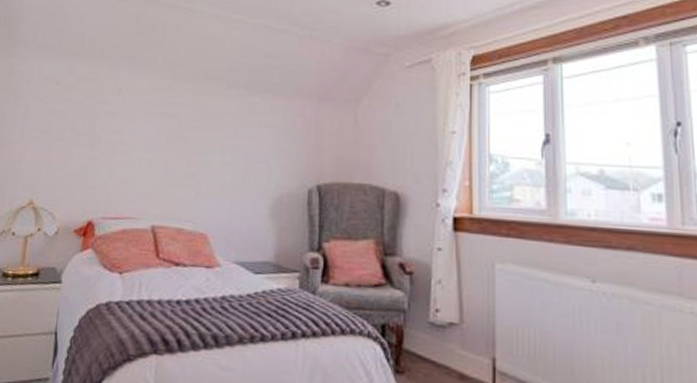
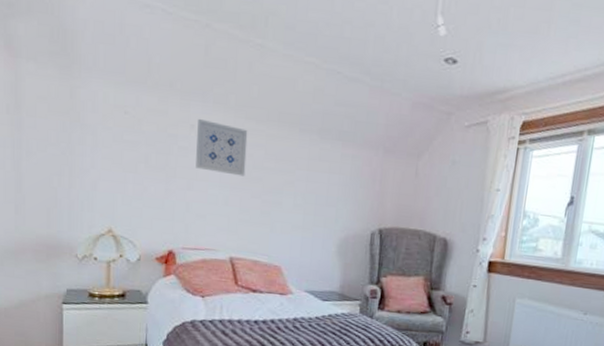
wall art: none [121,82,175,137] -> present [196,118,248,177]

